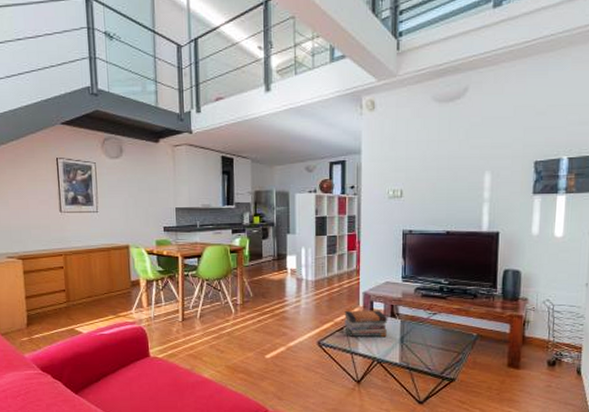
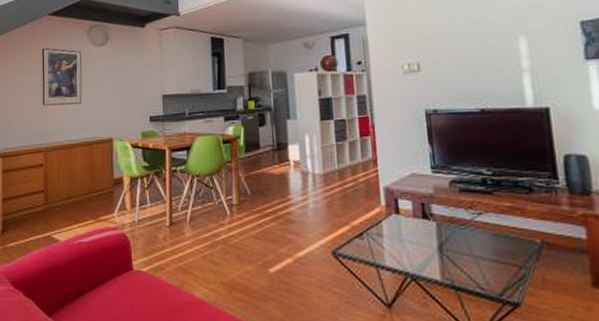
book stack: present [344,310,388,338] -> none [363,209,420,246]

